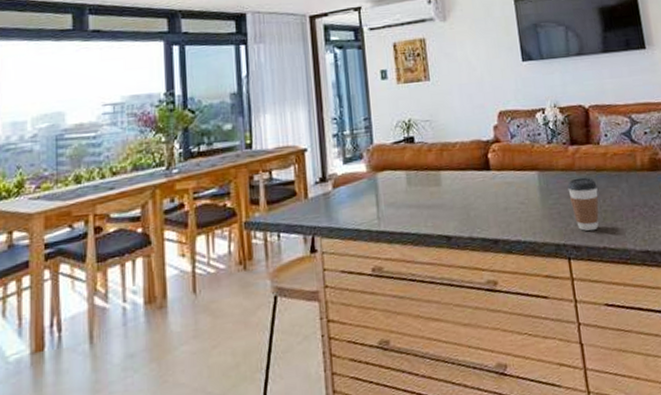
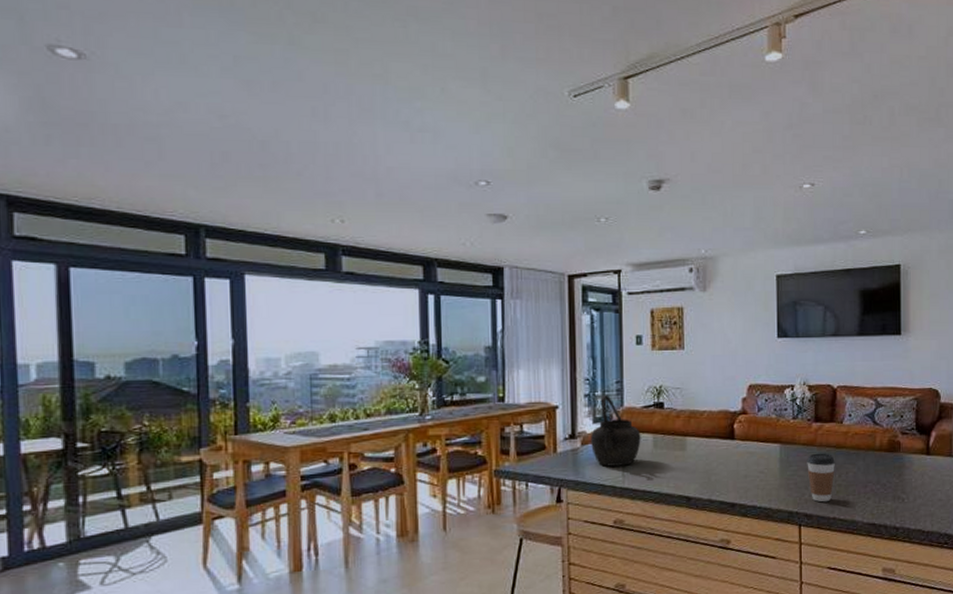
kettle: none [342,133,394,210] -> present [591,395,641,467]

